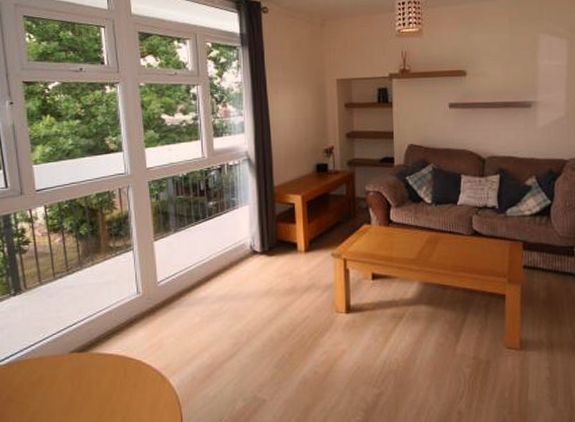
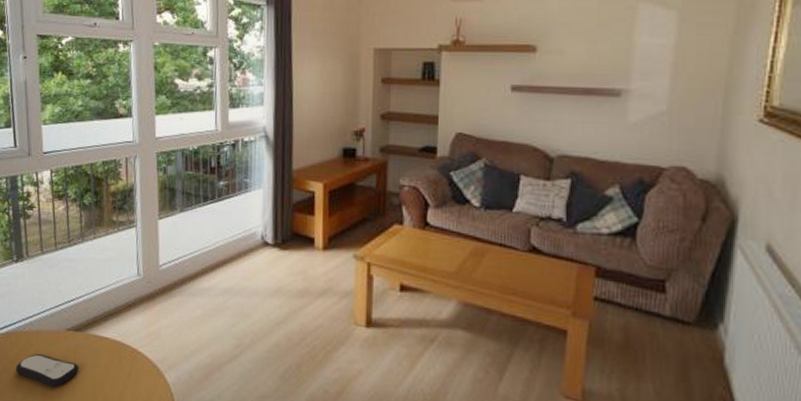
remote control: none [20,379,85,407] -> present [16,354,79,387]

